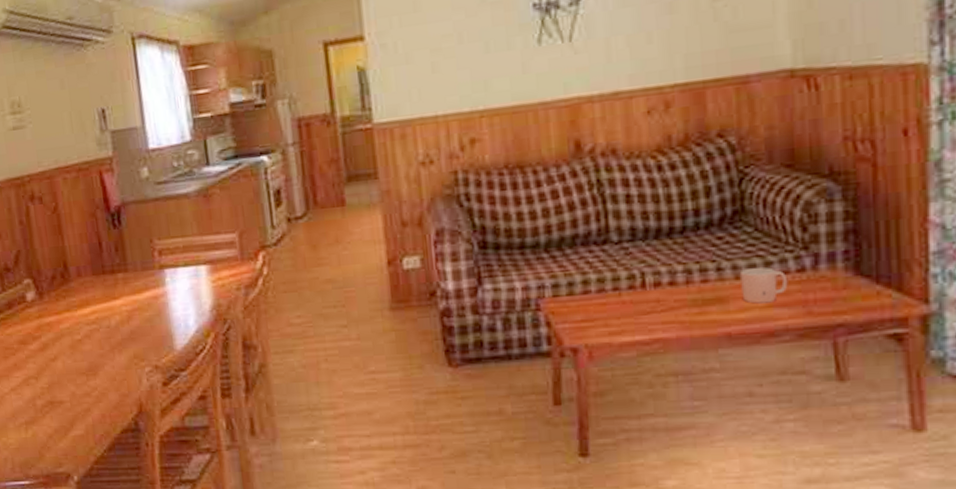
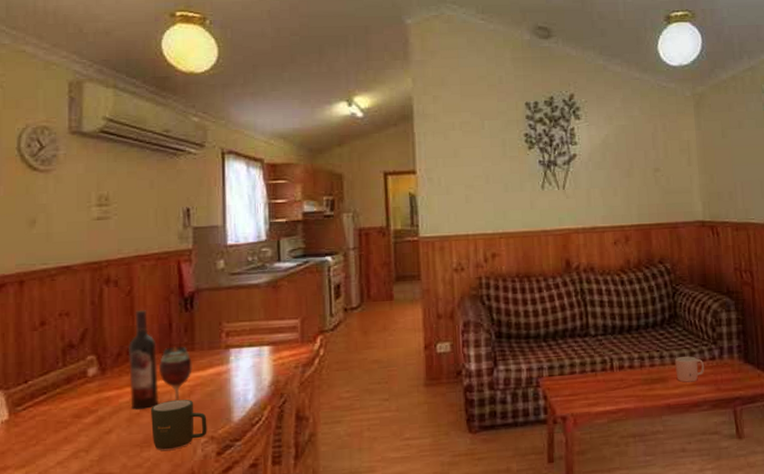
wine bottle: none [60,228,100,336] -> present [127,310,160,410]
mug: none [91,325,151,380] -> present [151,399,207,451]
wineglass: none [94,267,128,327] -> present [159,346,192,401]

